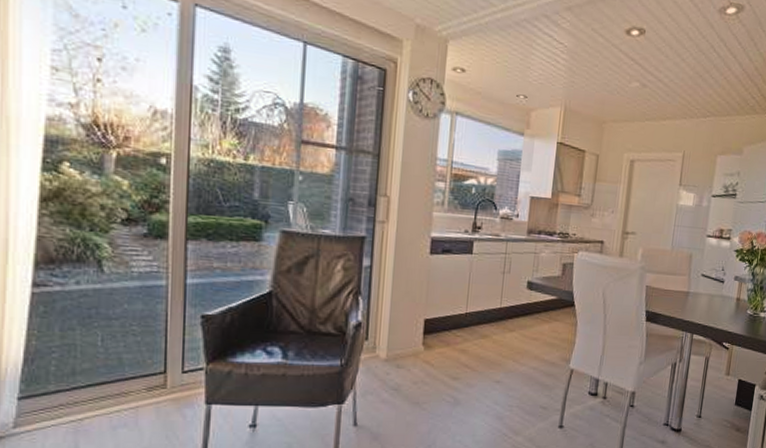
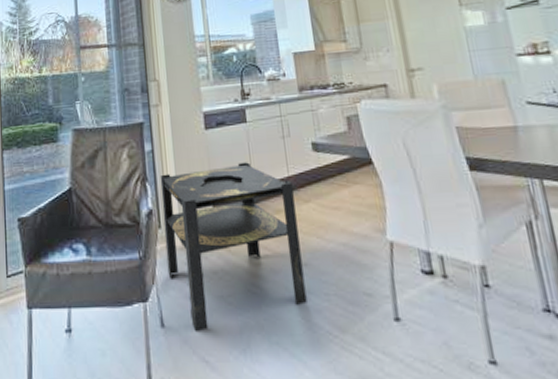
side table: none [368,290,502,431] -> present [160,162,307,333]

